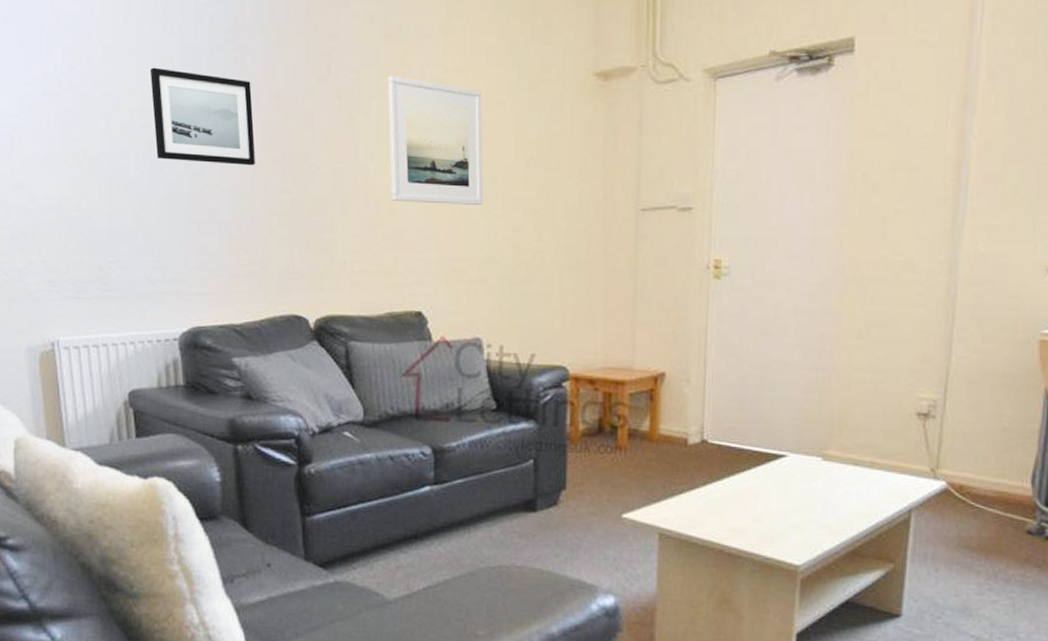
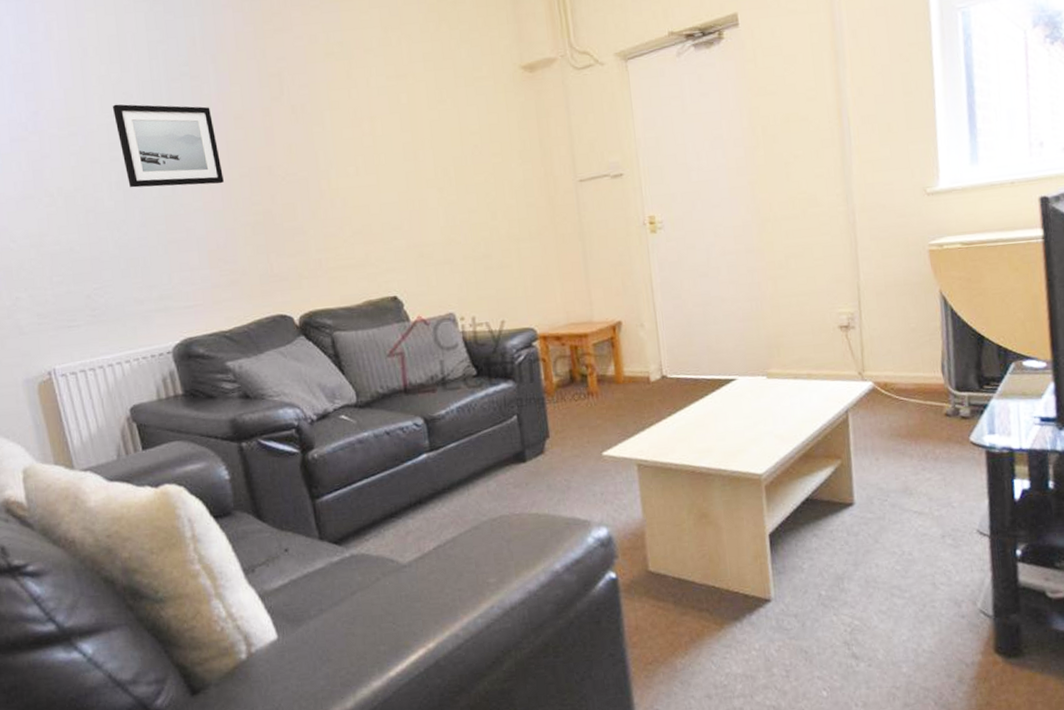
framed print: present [387,75,483,205] -> none [336,88,438,200]

